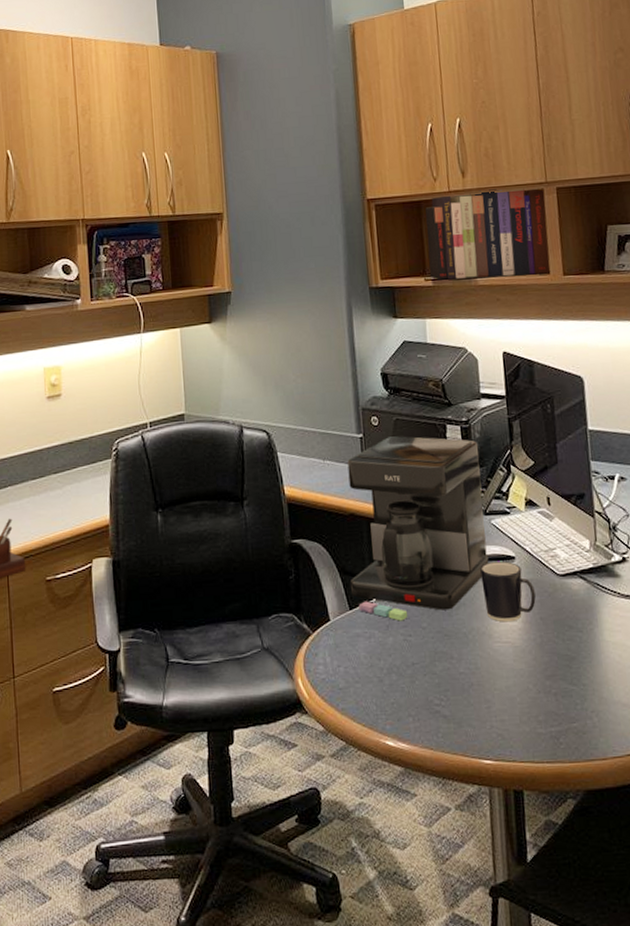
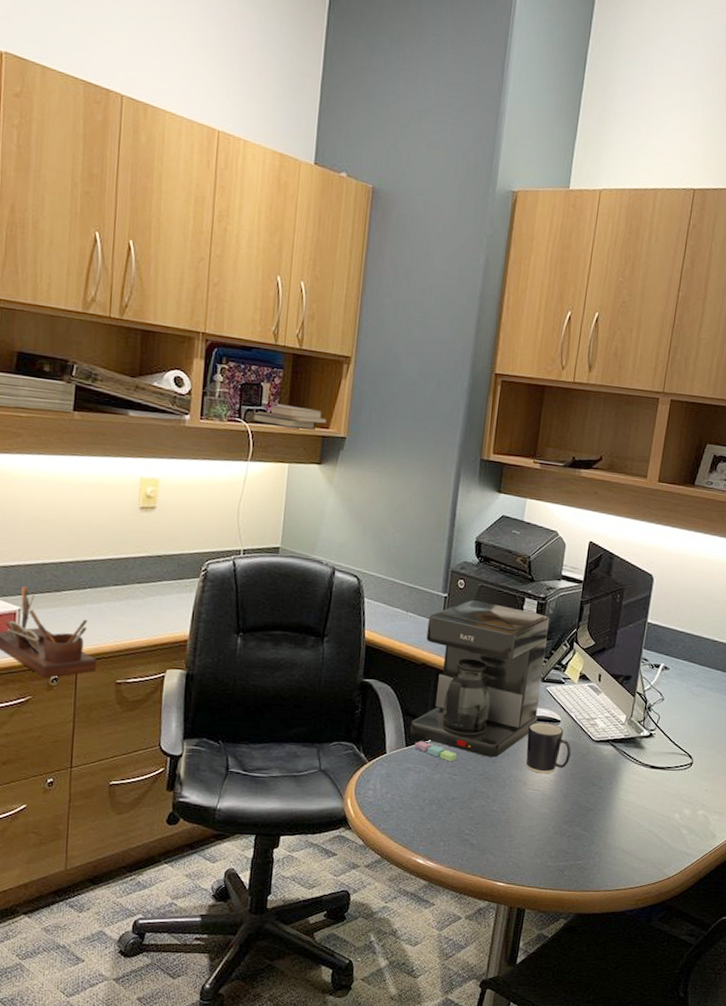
books: none [139,270,210,294] -> present [253,403,327,430]
books: present [425,188,550,280] -> none [538,385,660,478]

